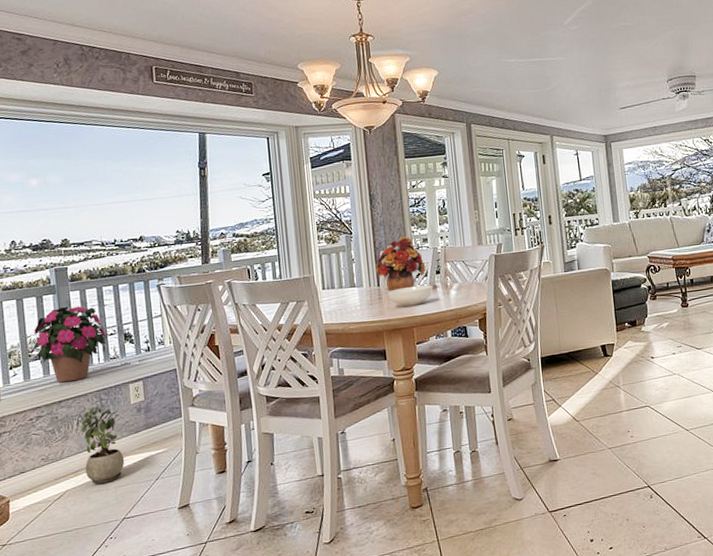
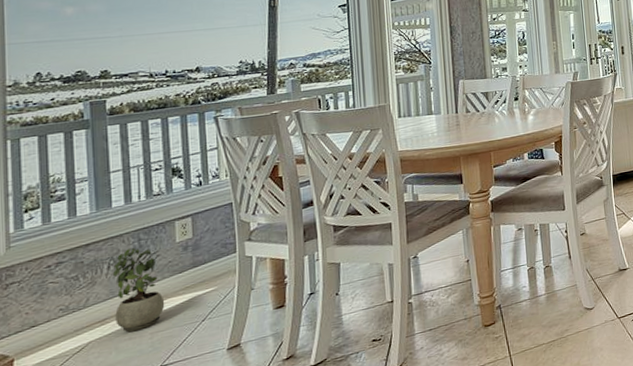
potted flower: present [31,306,107,383] -> none [54,141,151,225]
flower arrangement: present [375,235,426,292] -> none [454,65,505,118]
bowl: present [386,285,434,307] -> none [464,111,512,132]

